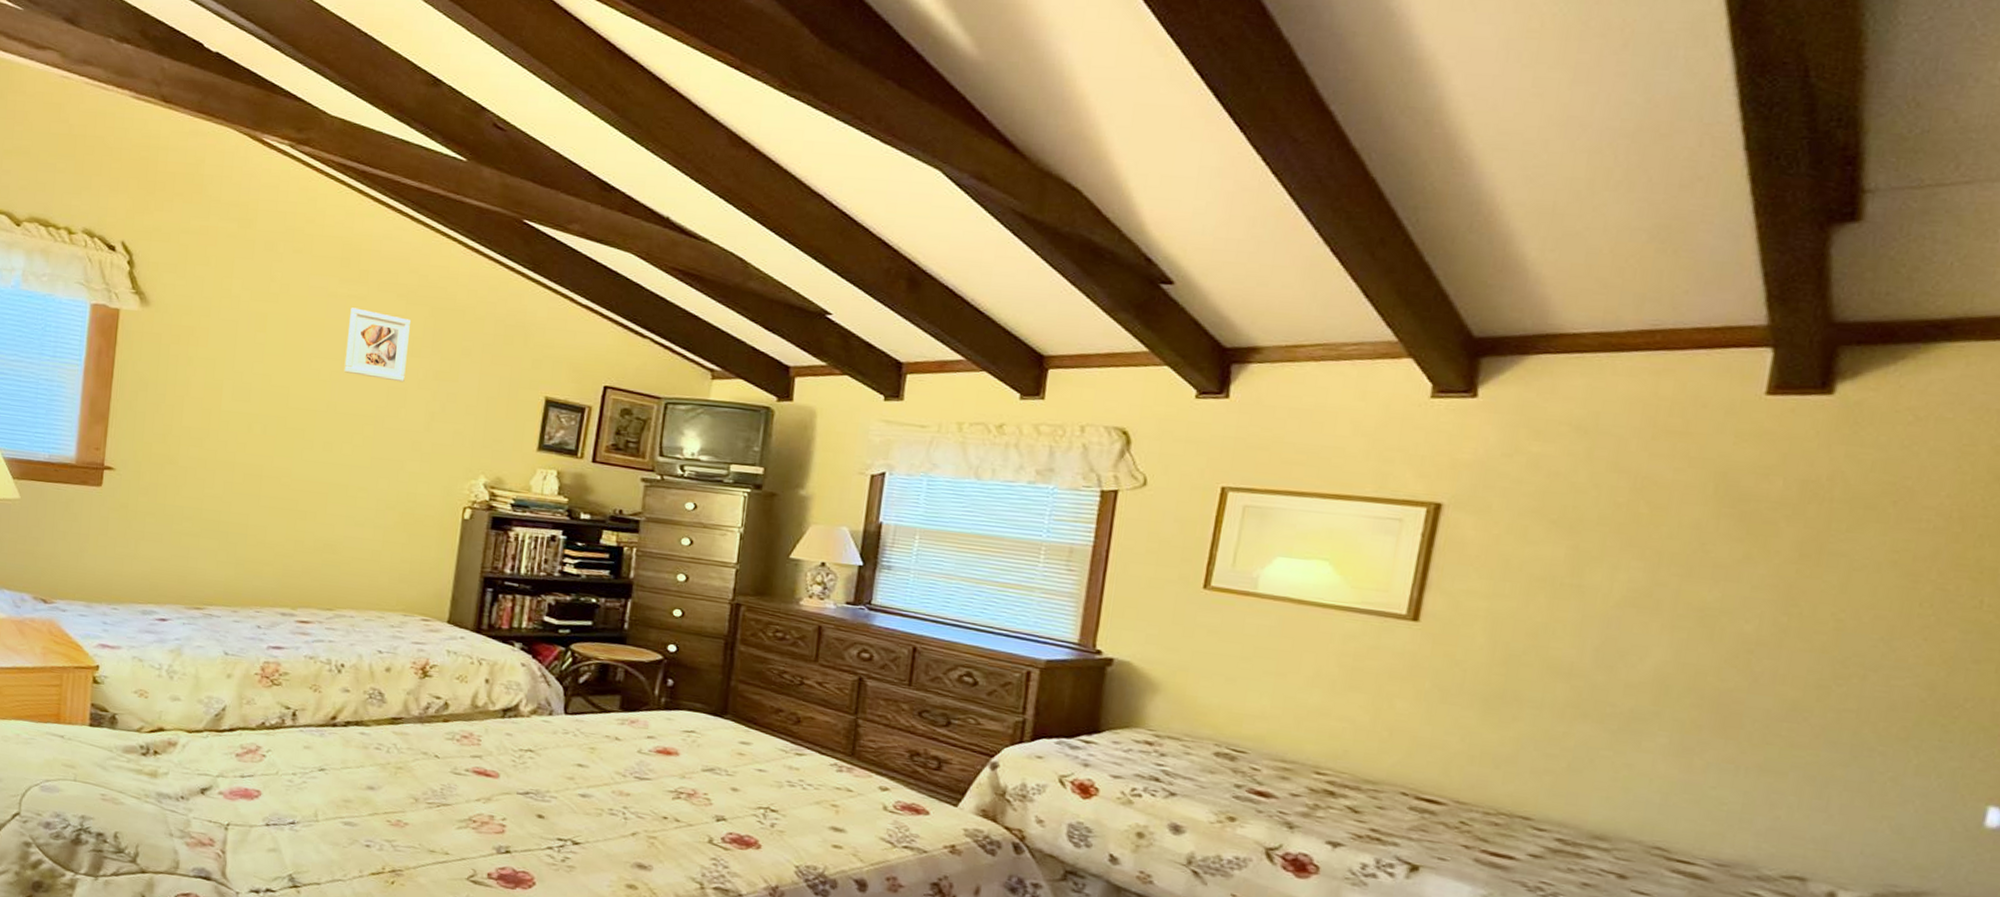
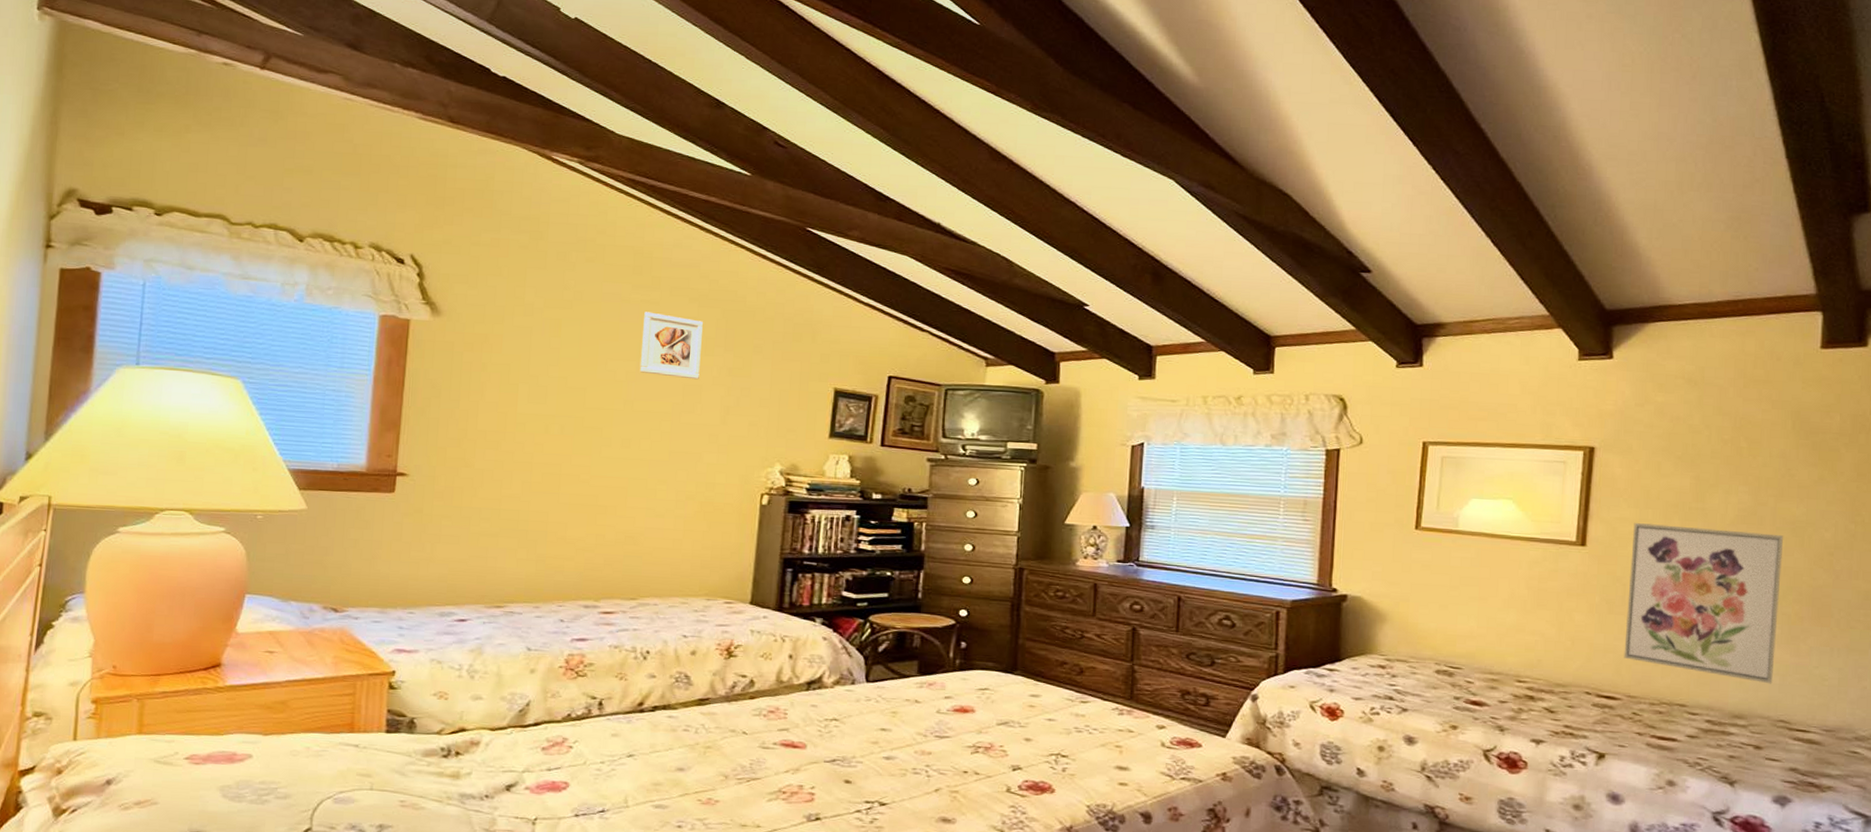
wall art: none [1455,597,1687,803] -> present [1624,523,1784,684]

